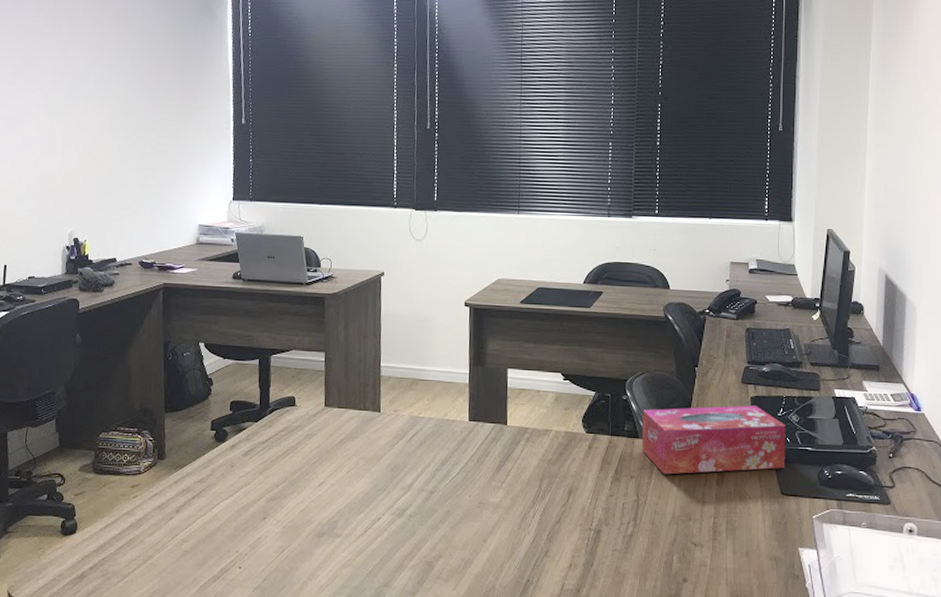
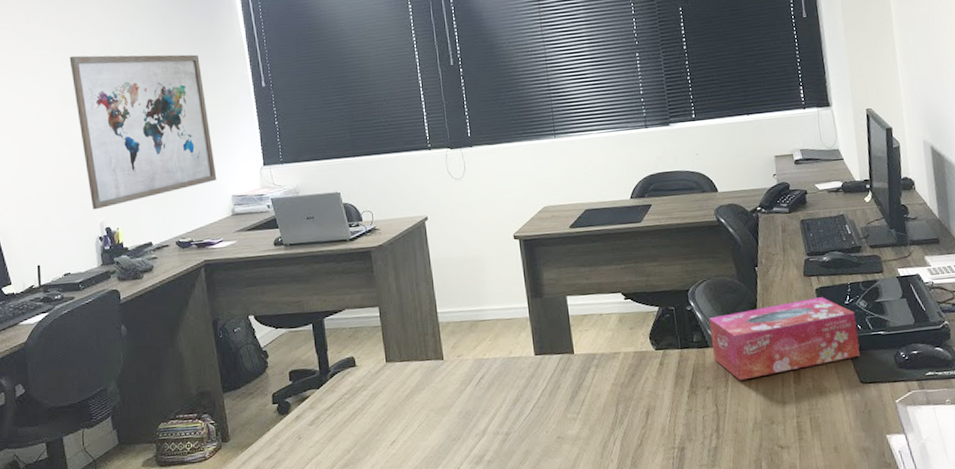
wall art: none [60,67,187,220] -> present [69,54,217,210]

